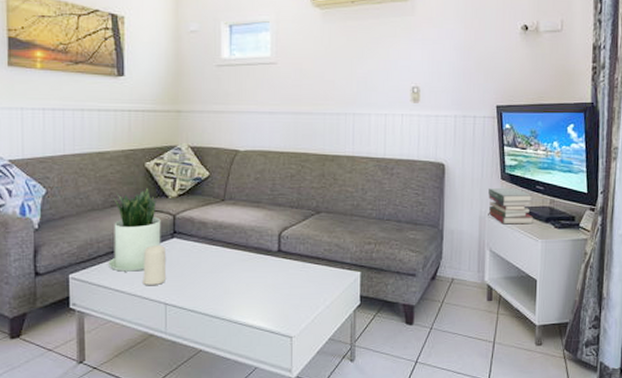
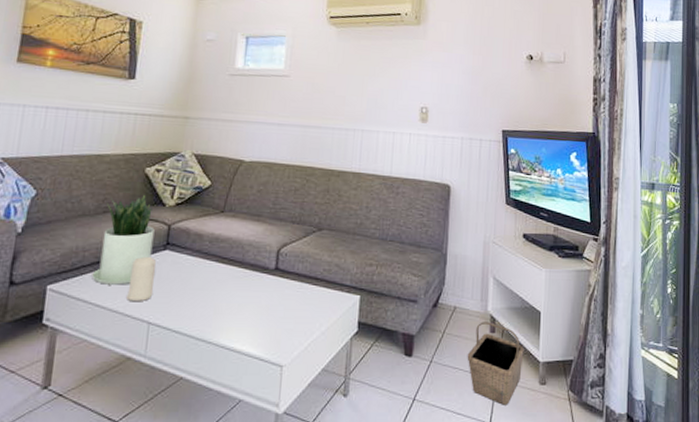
basket: none [465,291,521,364] -> present [467,322,524,405]
books: present [488,187,533,225] -> none [493,212,537,252]

